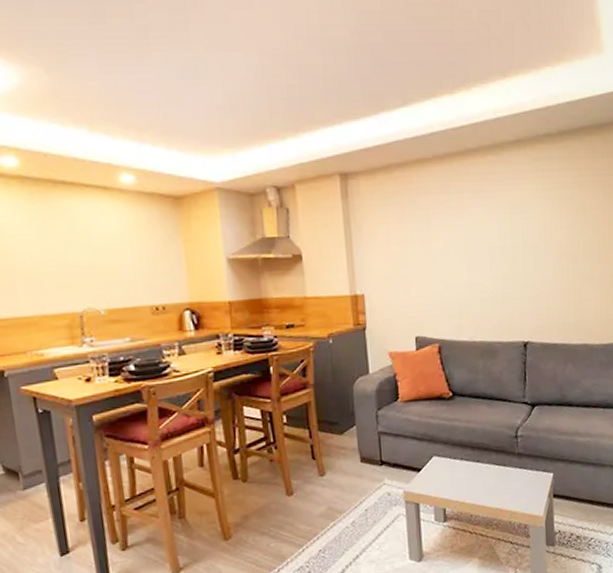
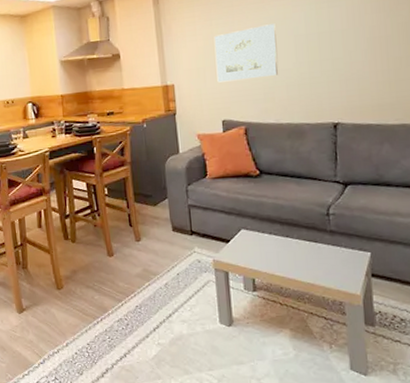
wall art: none [408,232,473,294] -> present [214,24,278,83]

